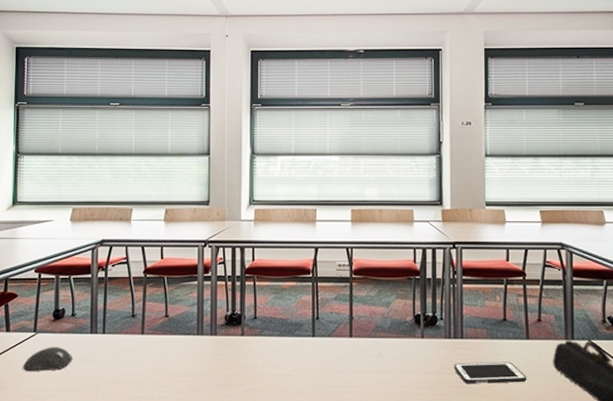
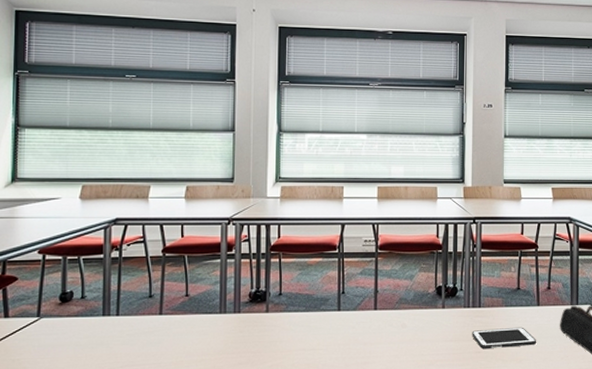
computer mouse: present [23,346,73,372] -> none [24,330,83,359]

